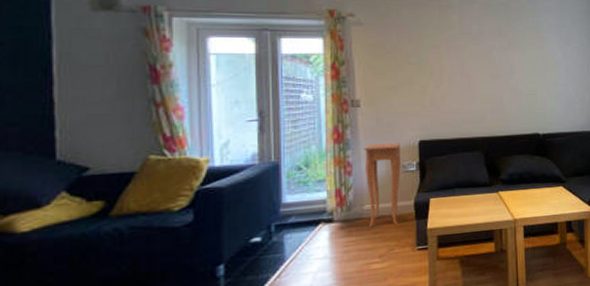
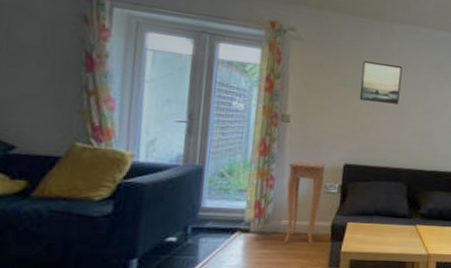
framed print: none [425,36,465,76] -> present [359,61,403,104]

